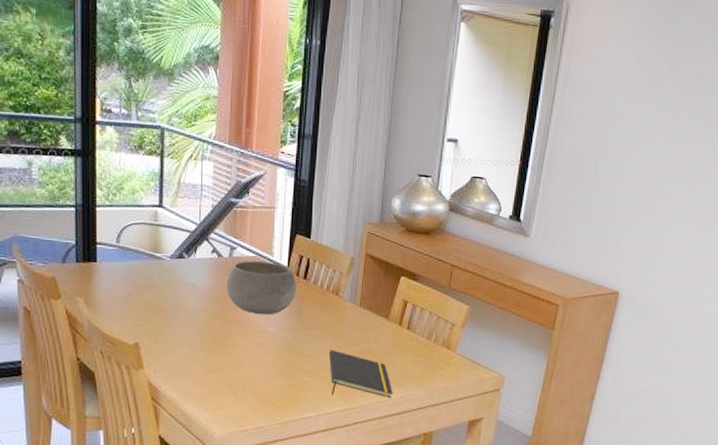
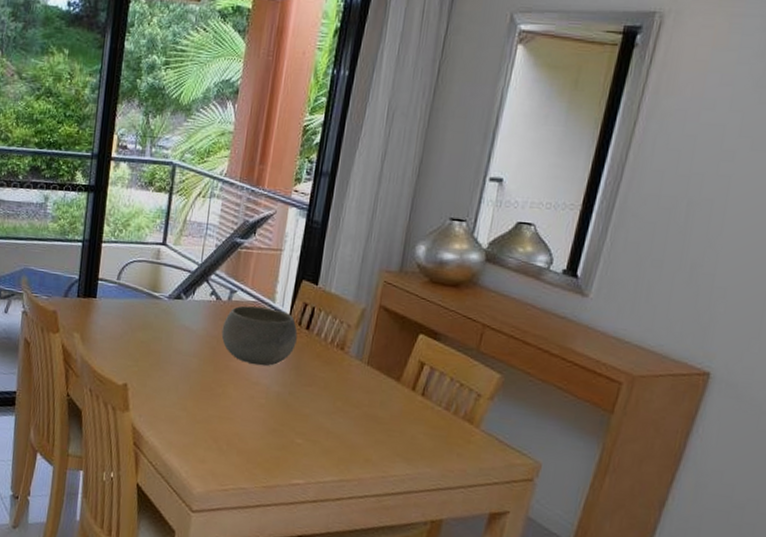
notepad: present [328,350,393,398] -> none [324,411,398,474]

